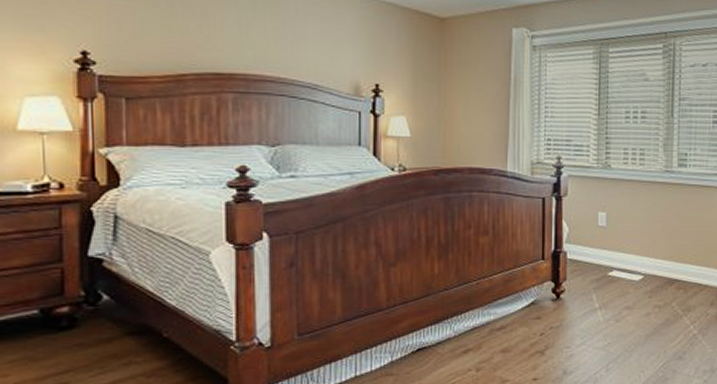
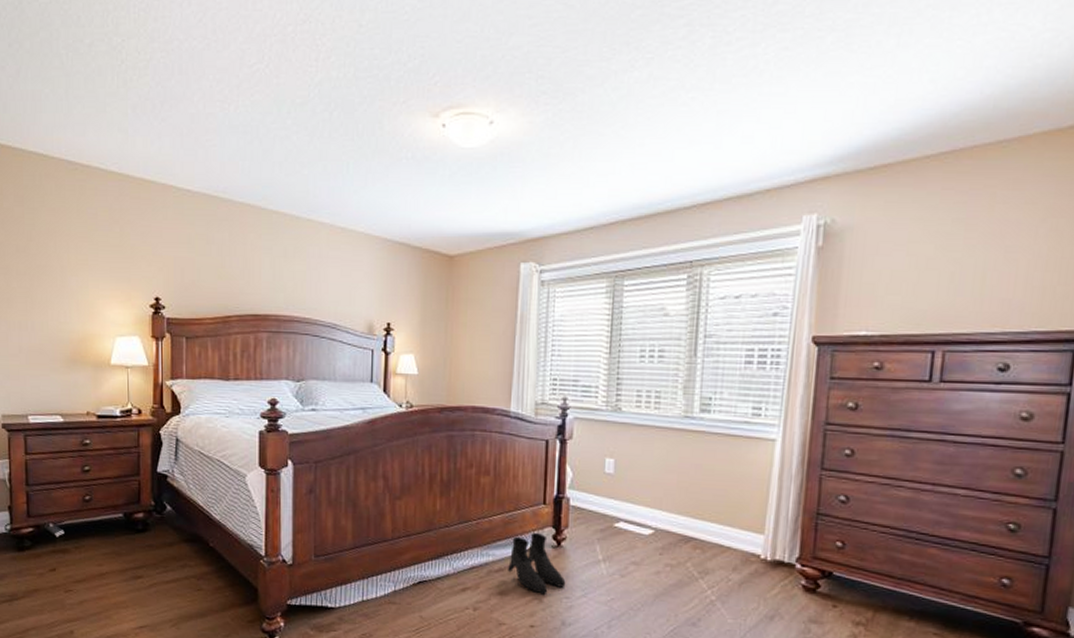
boots: none [510,287,566,347] -> present [508,532,566,595]

